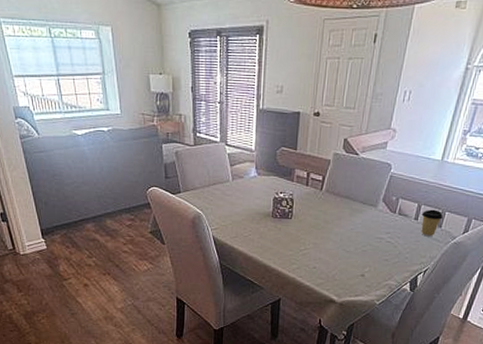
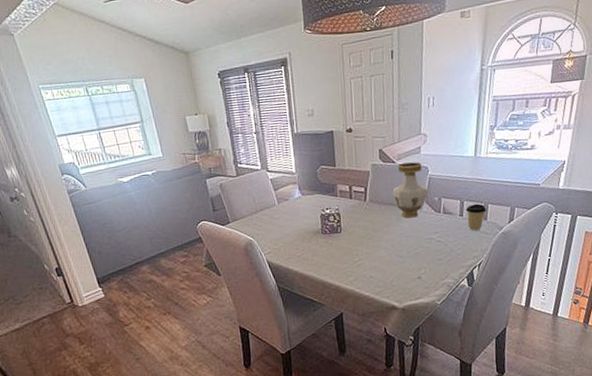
vase: none [350,156,387,215] -> present [392,162,428,218]

